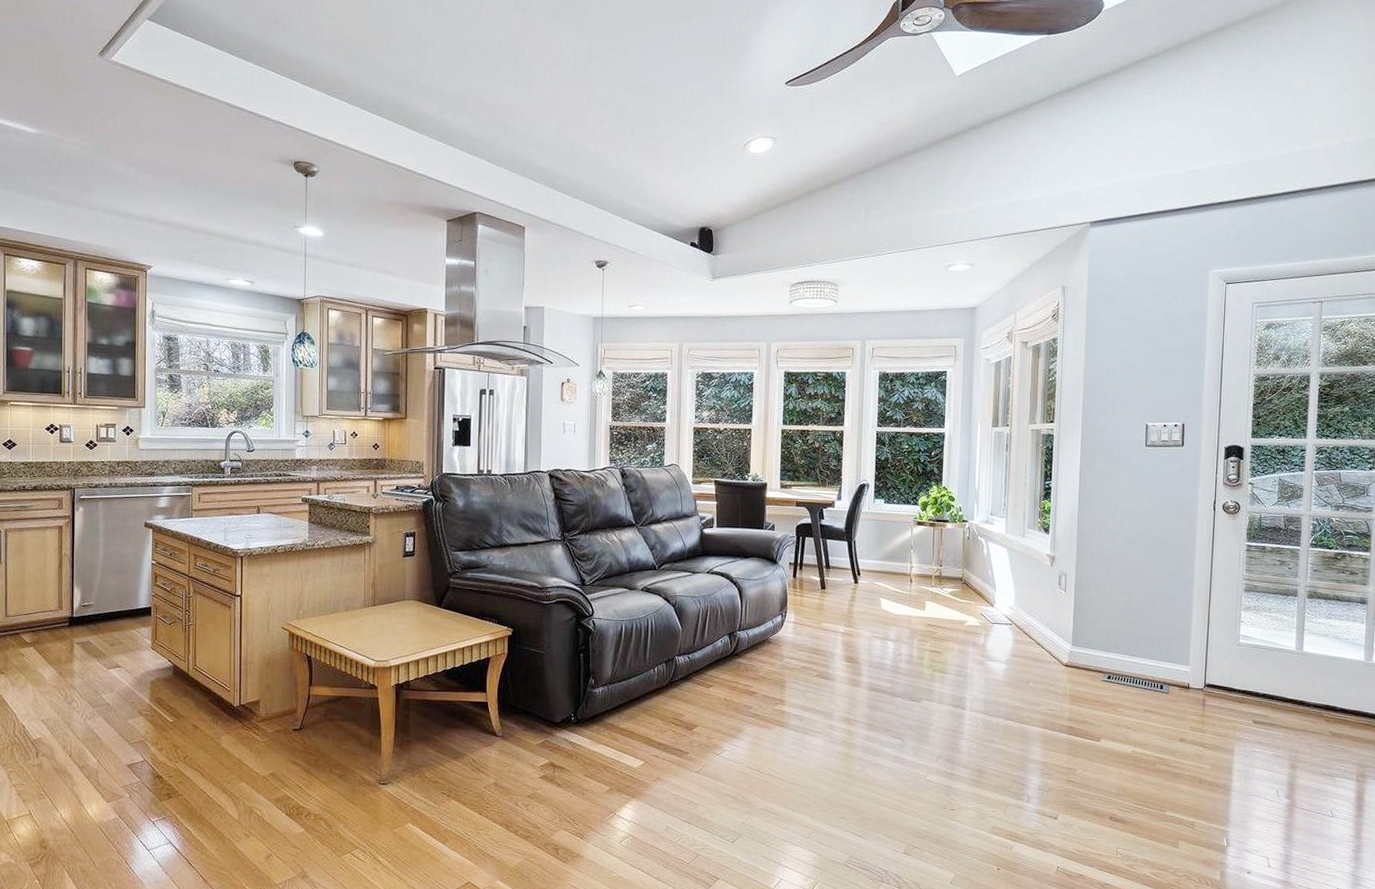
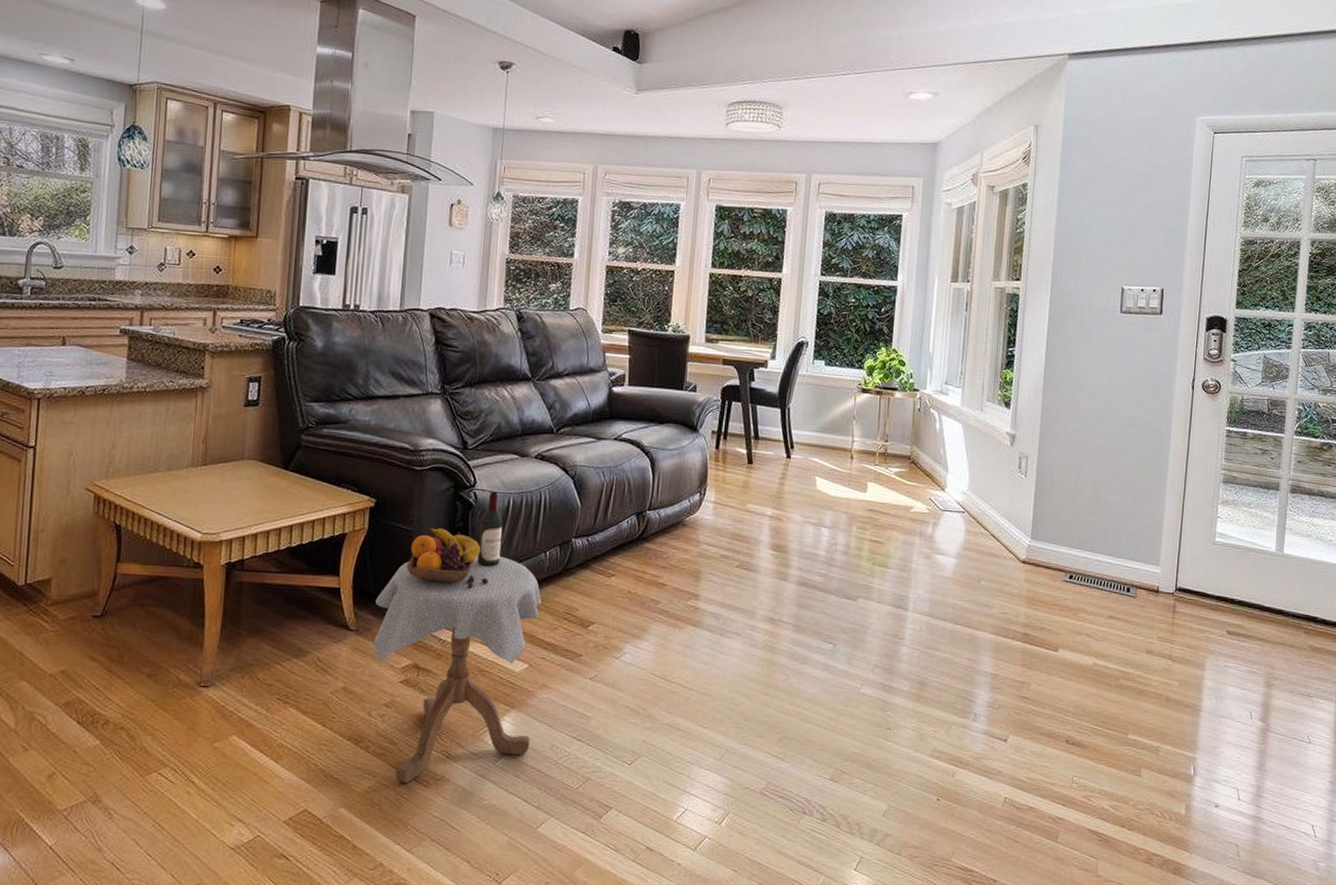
side table: none [517,619,652,859] -> present [373,491,541,783]

